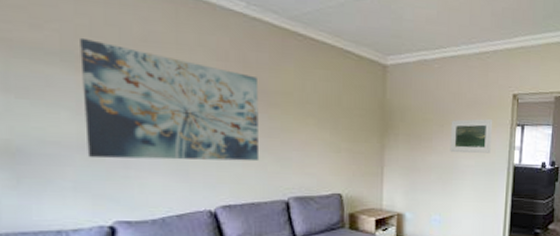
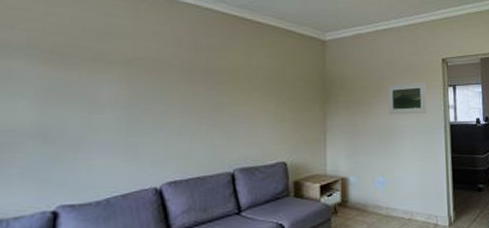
wall art: present [80,37,260,162] -> none [39,34,208,144]

